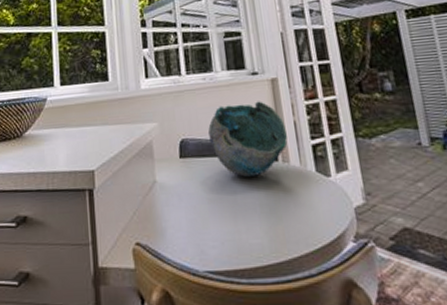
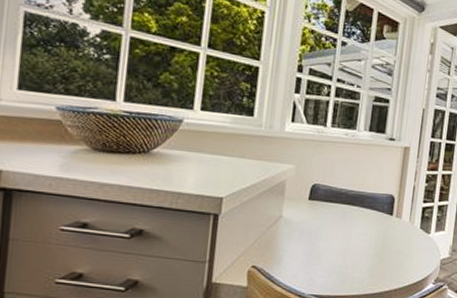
decorative bowl: present [207,101,288,178] -> none [338,161,406,226]

